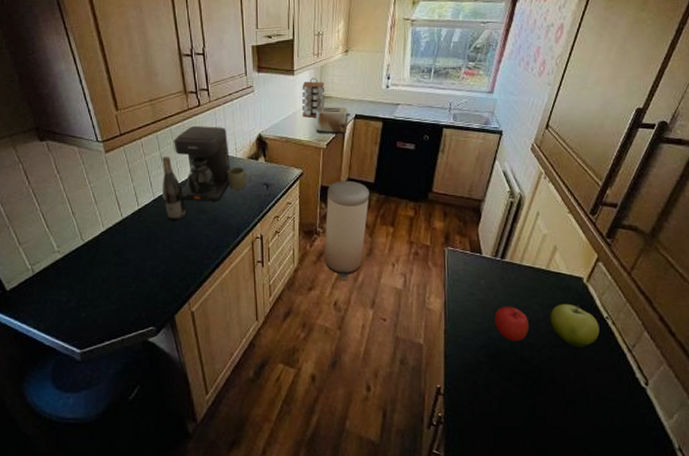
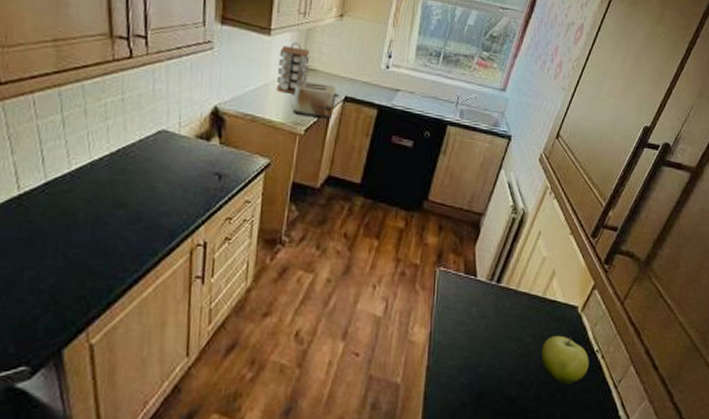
wine bottle: present [162,156,187,221] -> none [60,122,97,216]
coffee maker: present [174,126,231,202] -> none [85,85,170,192]
mug: present [227,166,252,190] -> none [163,147,199,179]
pedal bin: present [324,180,370,281] -> none [288,177,354,305]
fruit: present [494,306,529,341] -> none [483,338,519,378]

